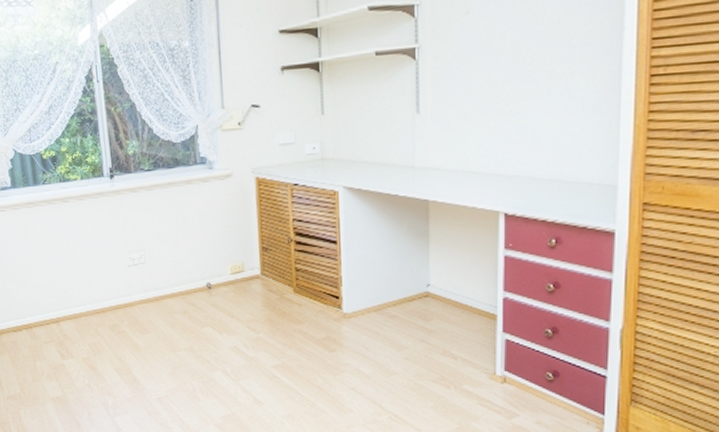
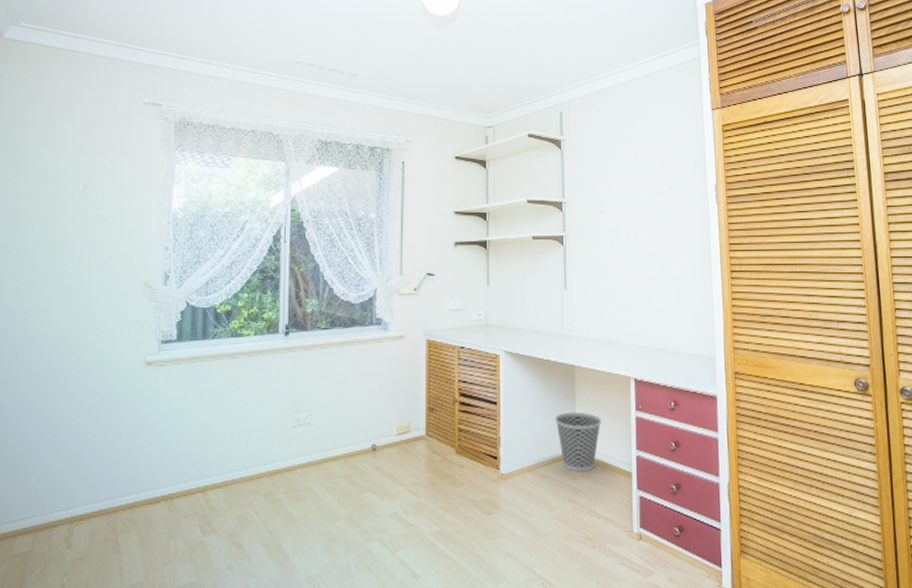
wastebasket: none [405,250,461,313] -> present [555,412,601,472]

